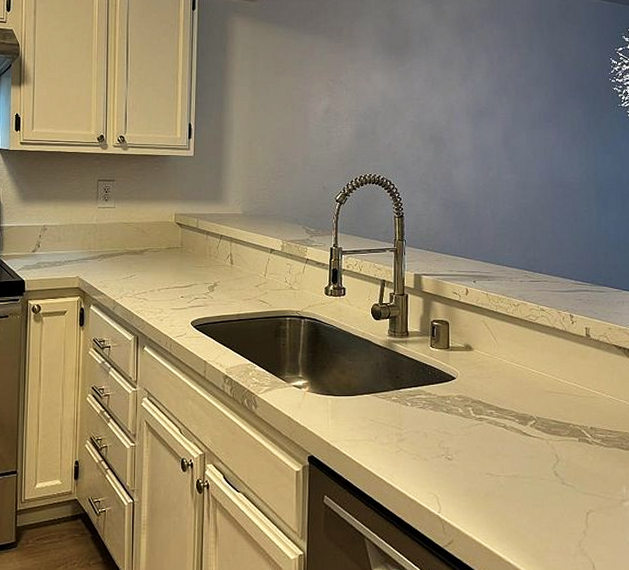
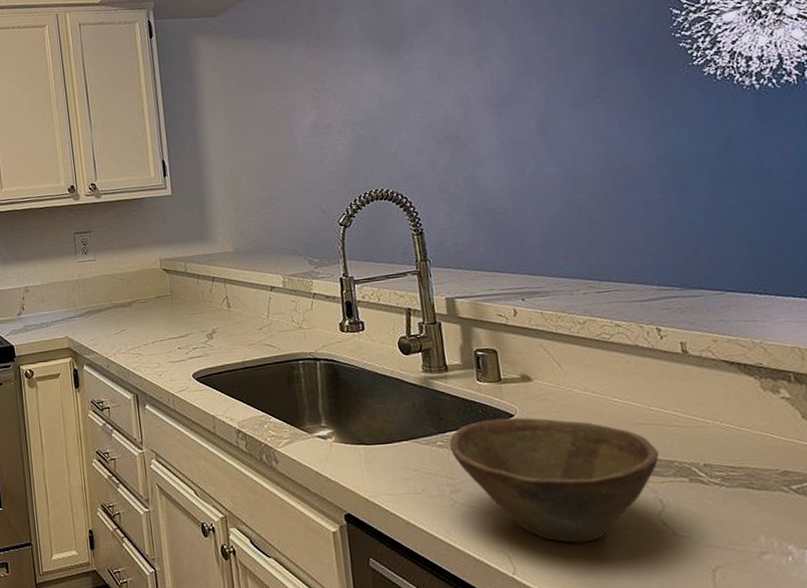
bowl: none [402,380,560,488] -> present [449,417,660,543]

